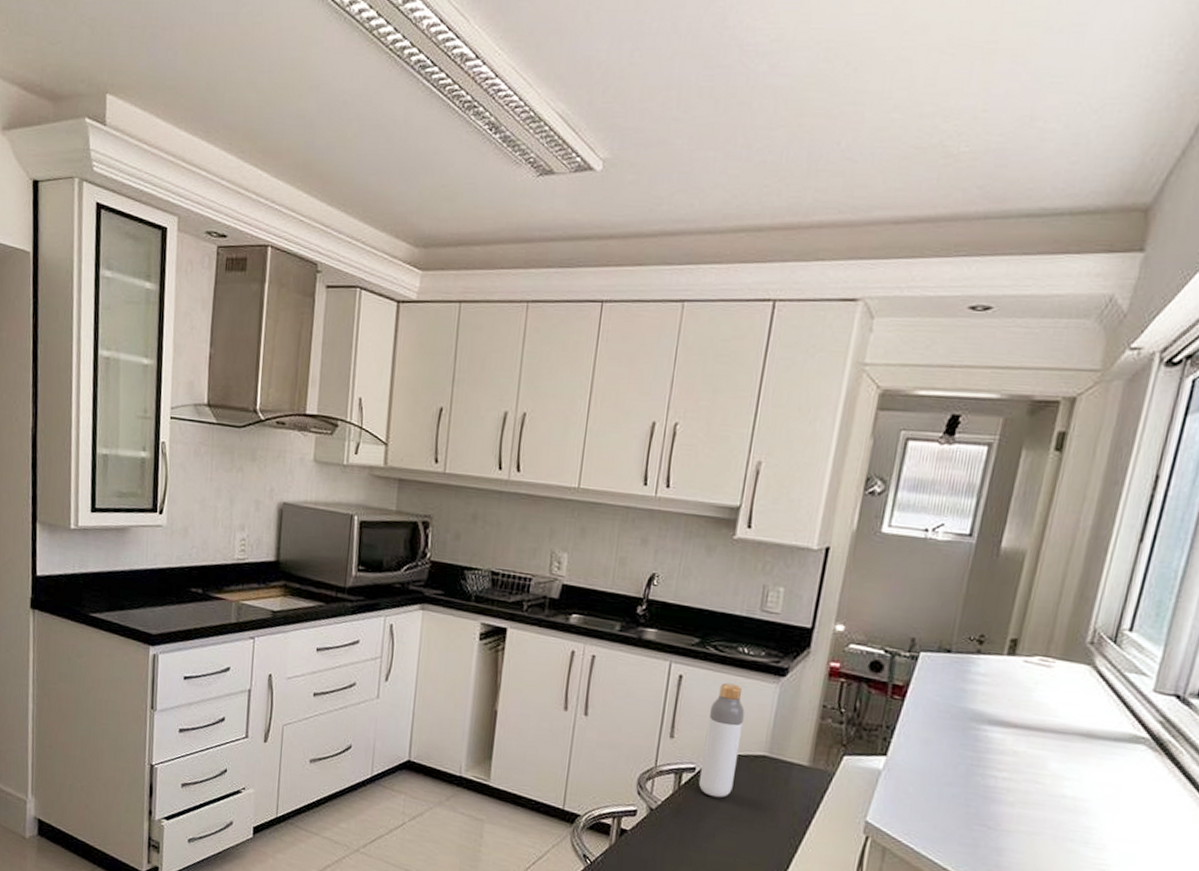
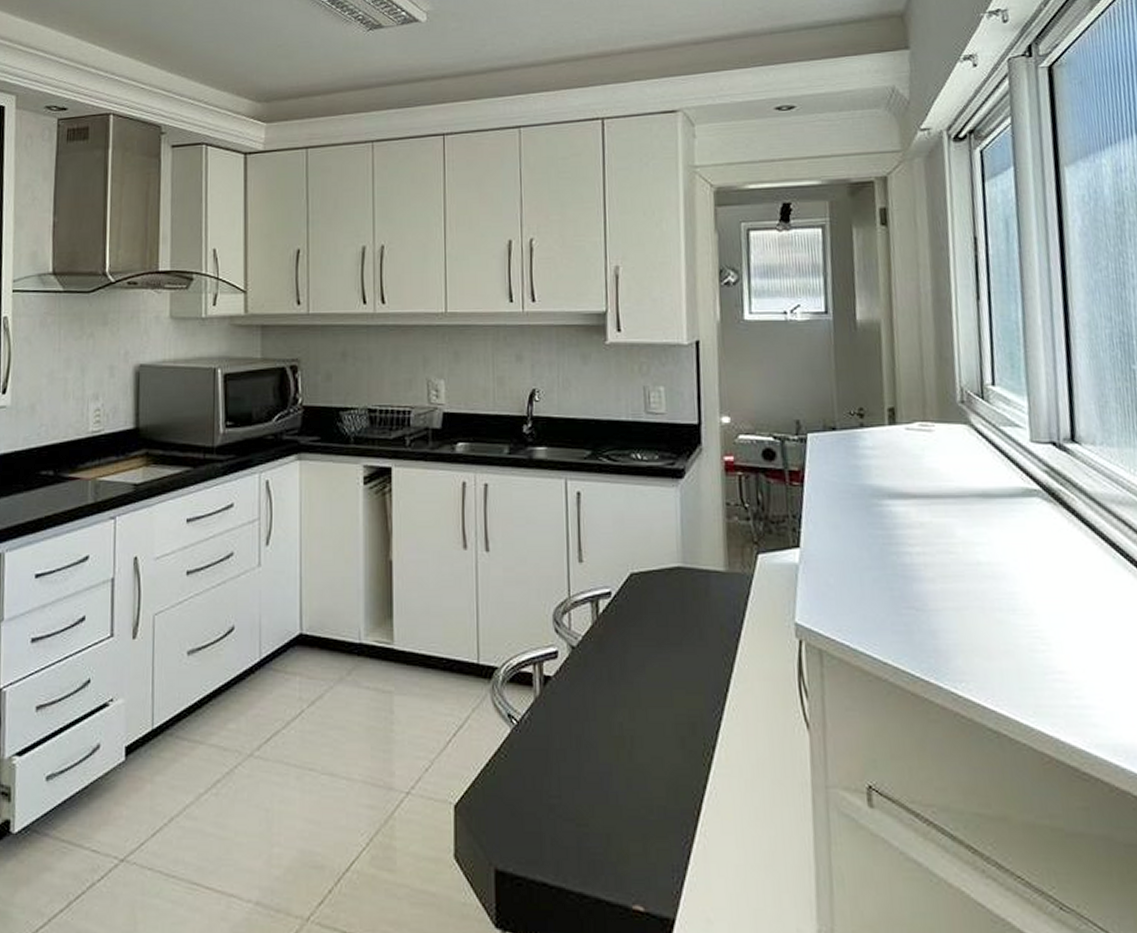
bottle: present [698,682,745,798] -> none [614,493,653,622]

